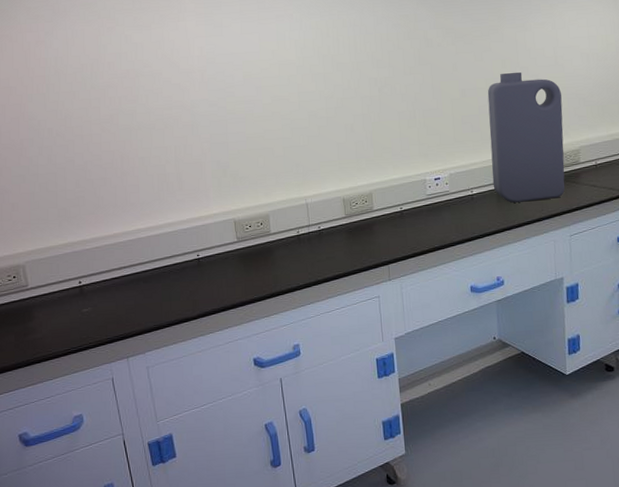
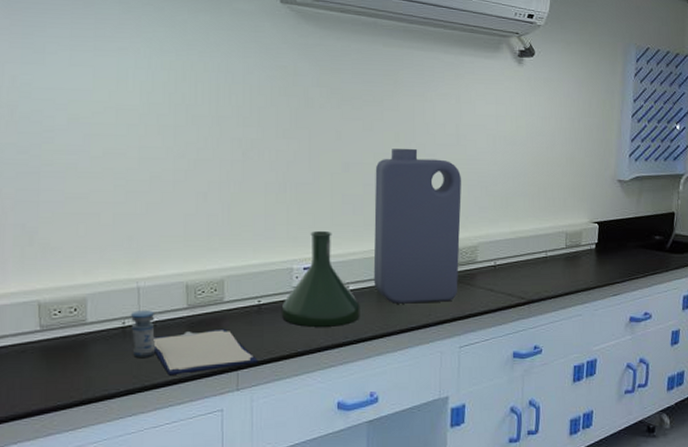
medicine: none [303,221,323,258] -> present [131,310,155,357]
notepad: none [321,231,404,271] -> present [153,328,258,376]
flask: none [419,147,484,227] -> present [281,230,360,327]

